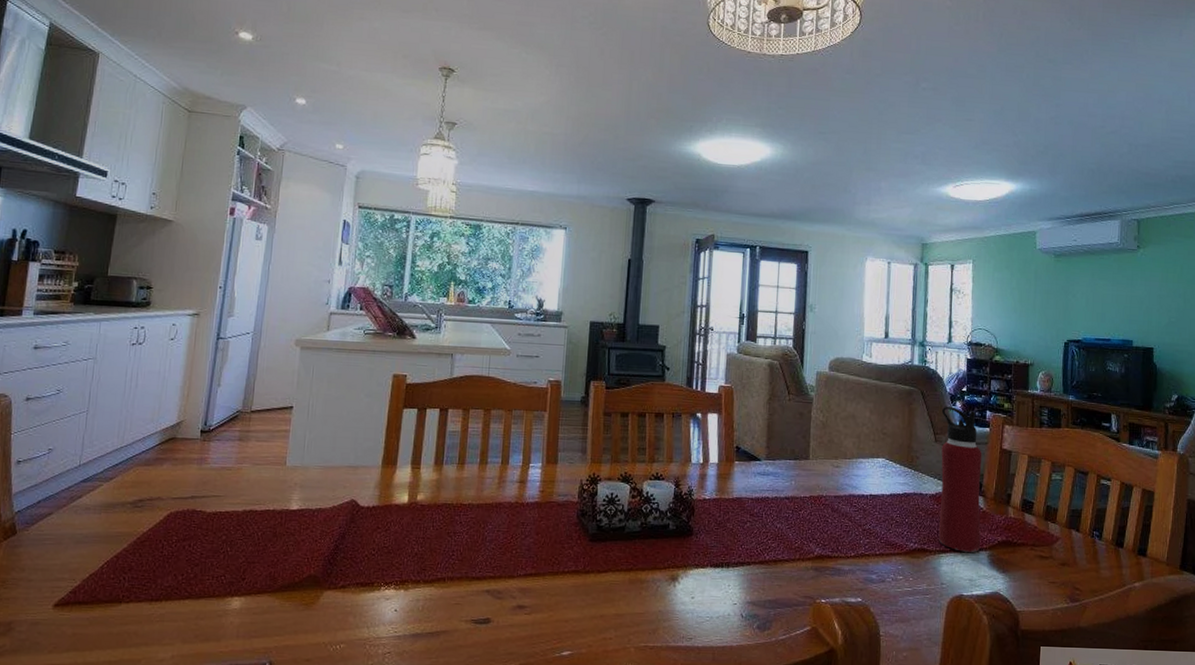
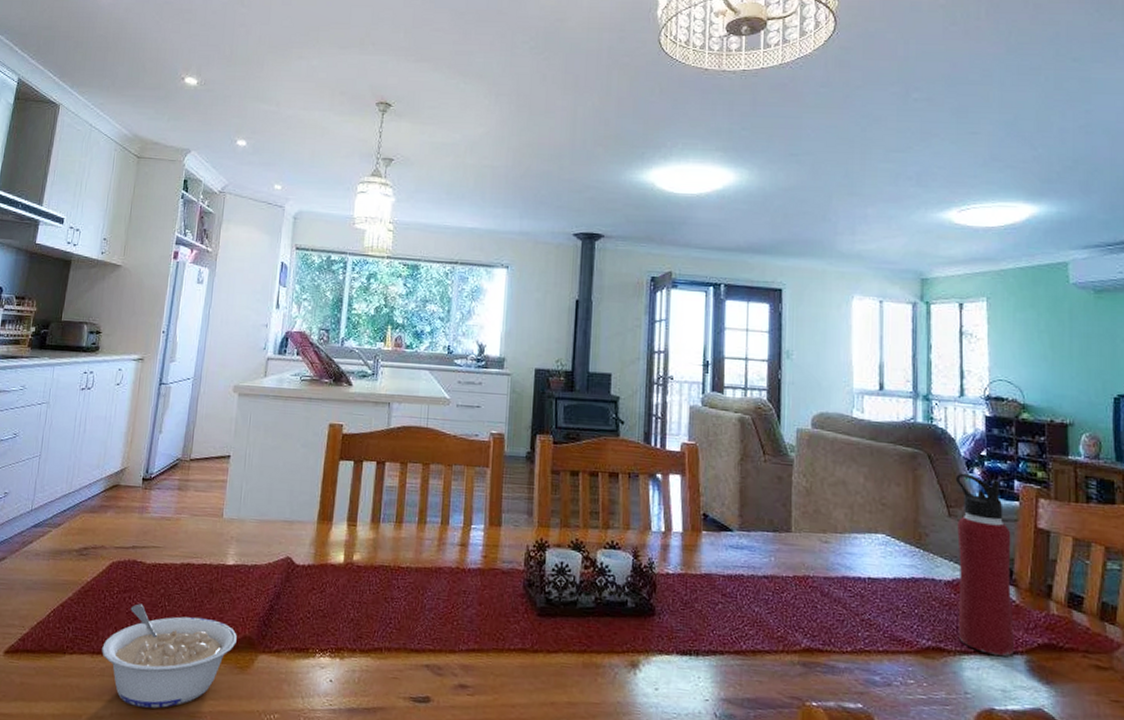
legume: none [161,551,302,648] -> present [102,603,237,709]

